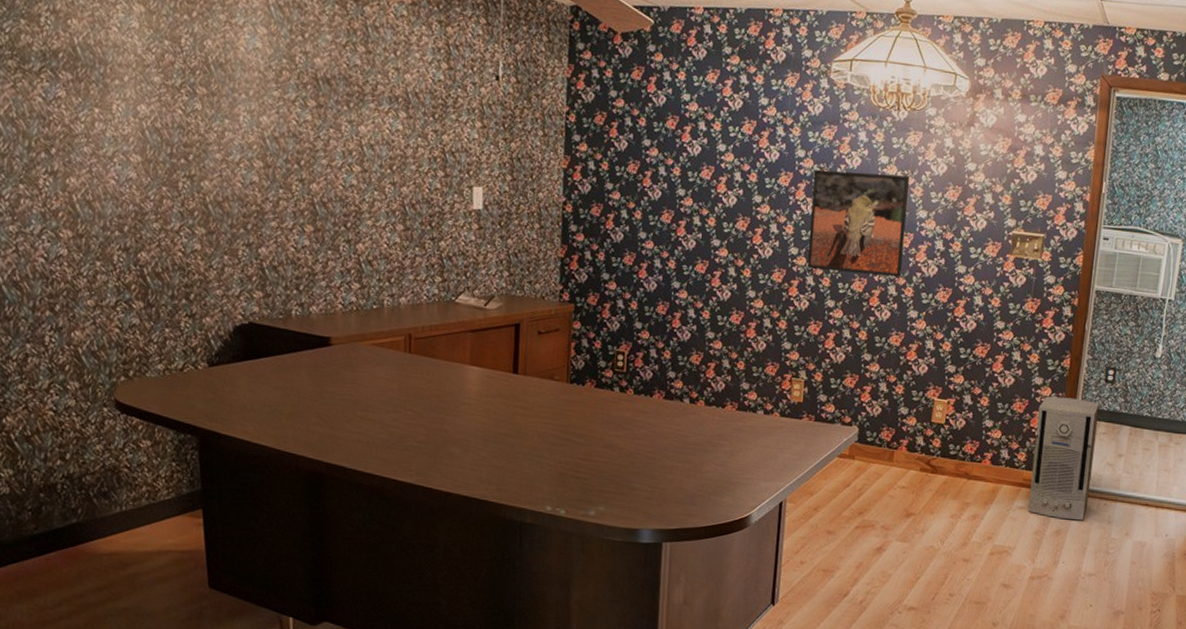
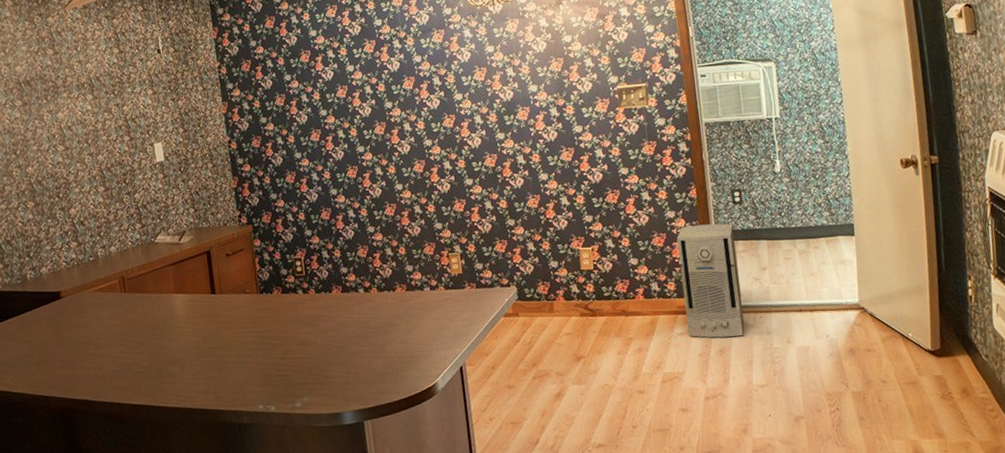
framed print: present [807,169,909,277] -> none [431,59,526,155]

